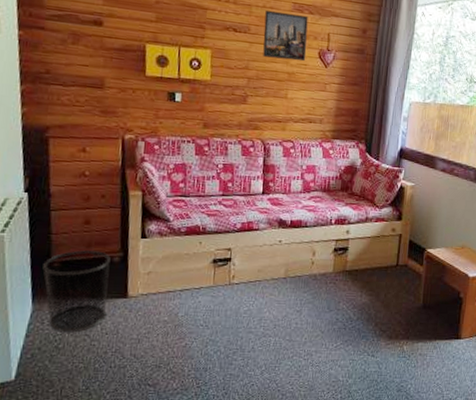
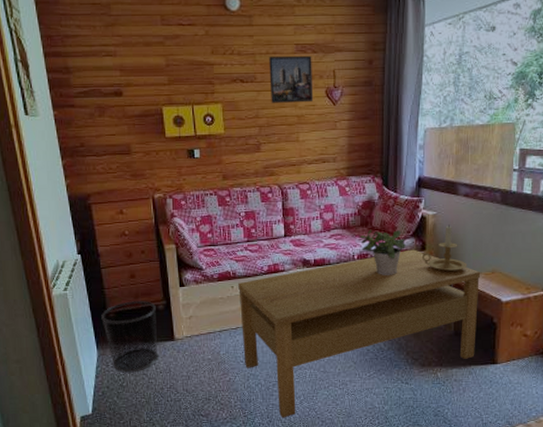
coffee table: none [204,218,452,390] -> present [238,249,481,418]
potted plant: none [338,194,384,243] -> present [359,229,407,275]
candle holder: none [397,197,440,244] -> present [421,224,468,272]

